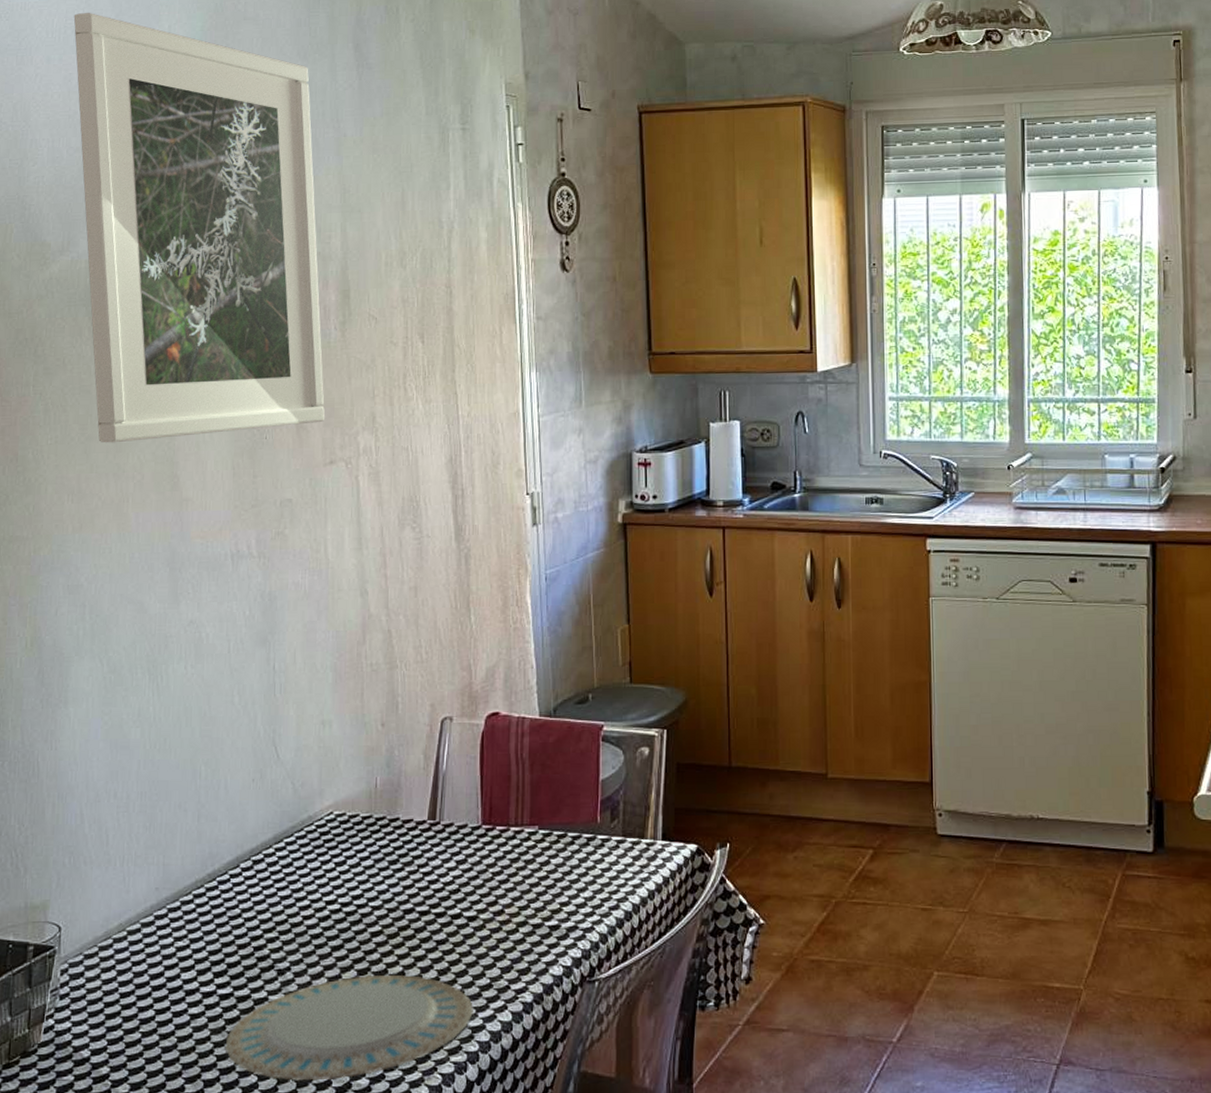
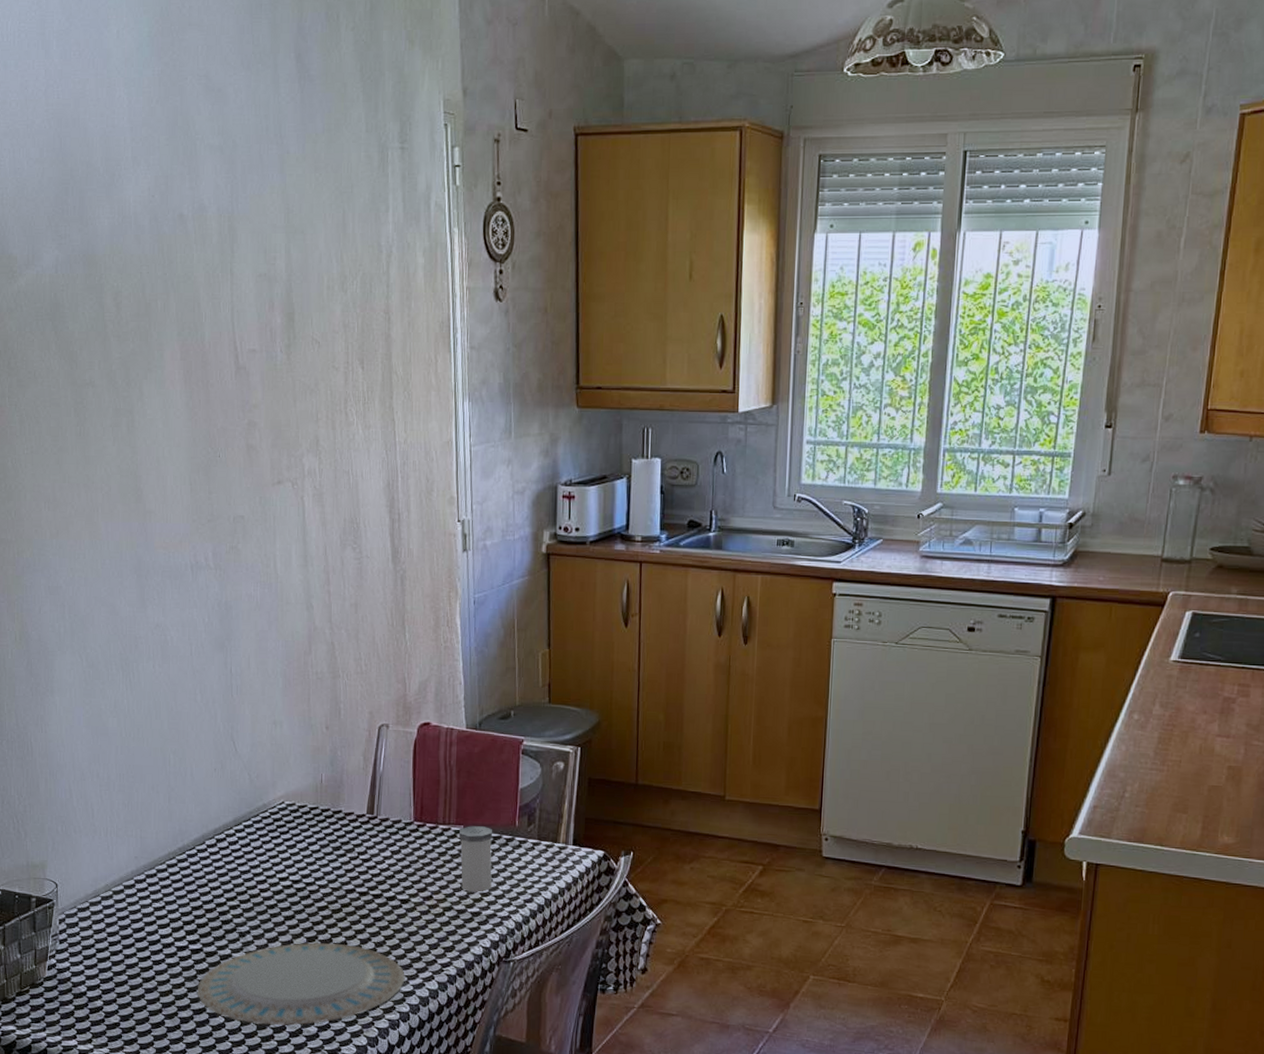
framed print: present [73,13,325,443] -> none [26,15,272,455]
salt shaker: none [534,825,572,902] -> present [459,826,493,893]

